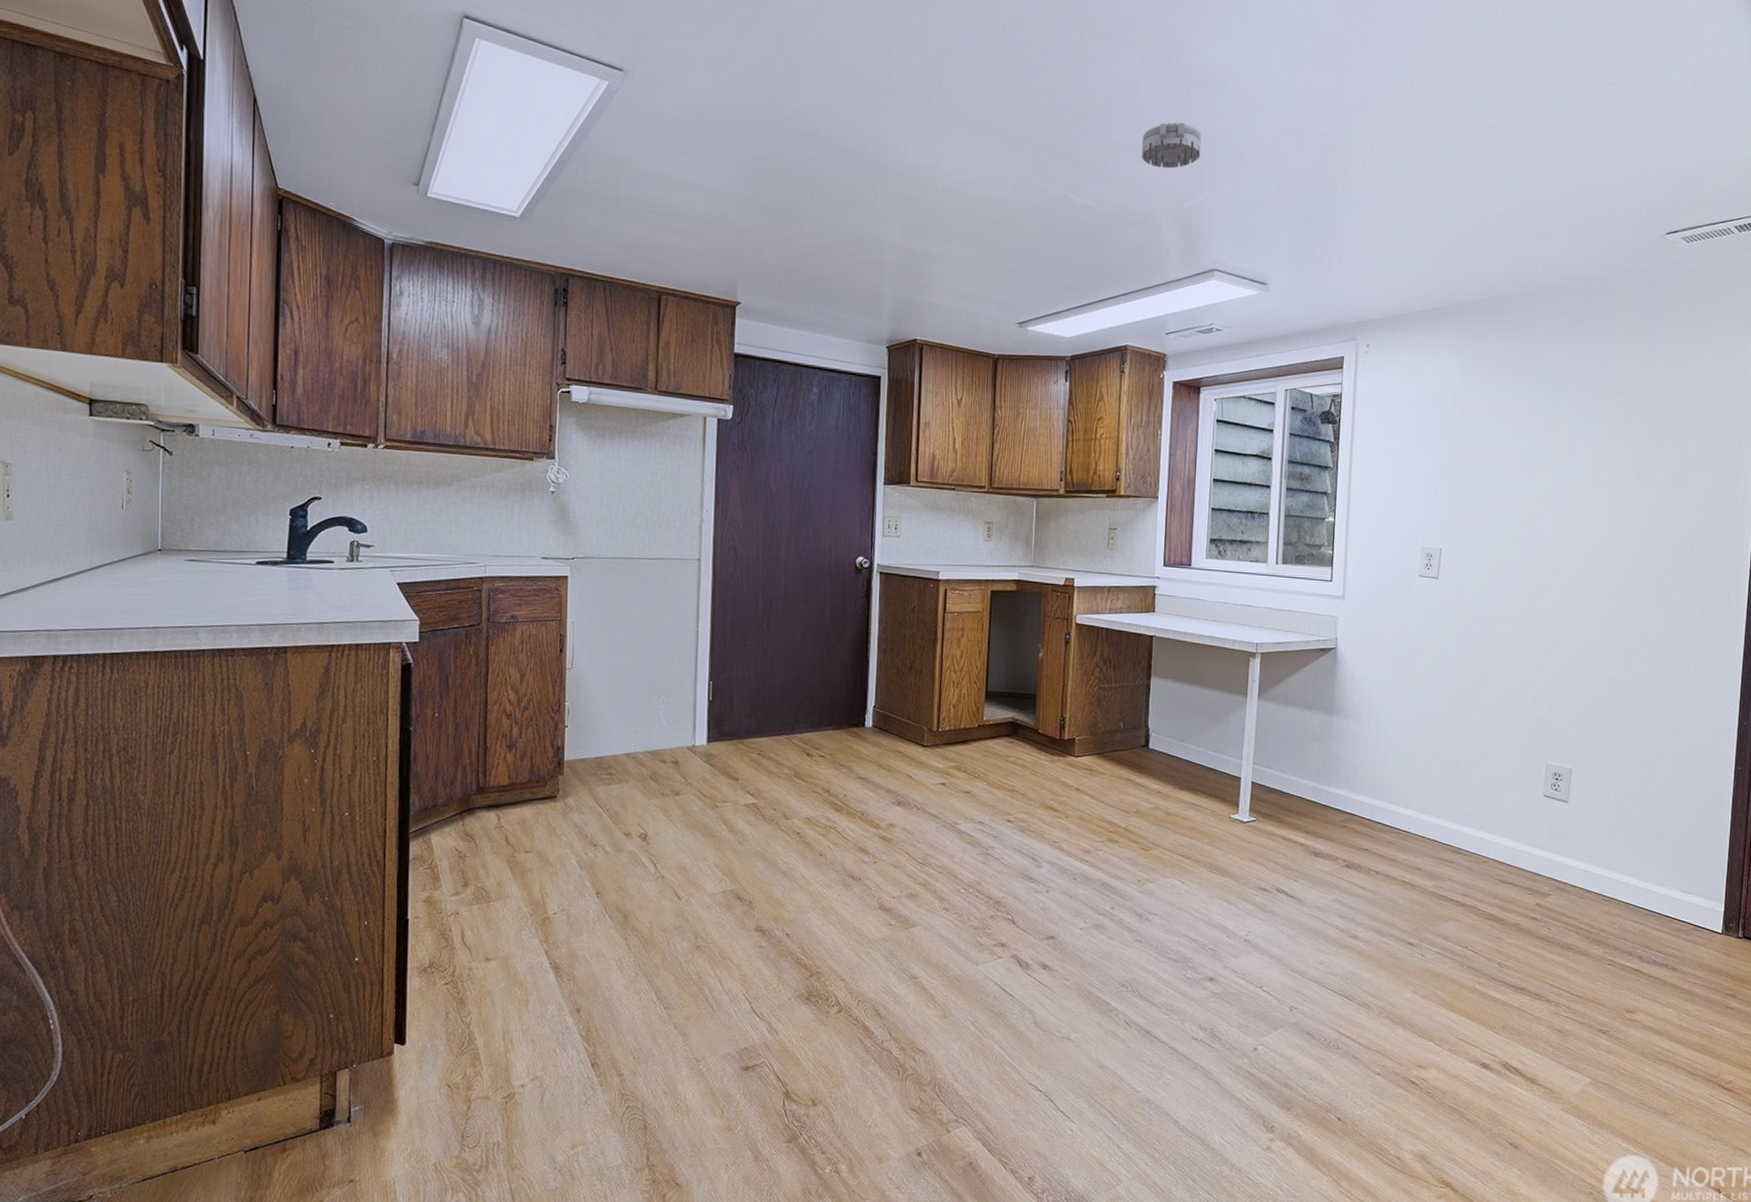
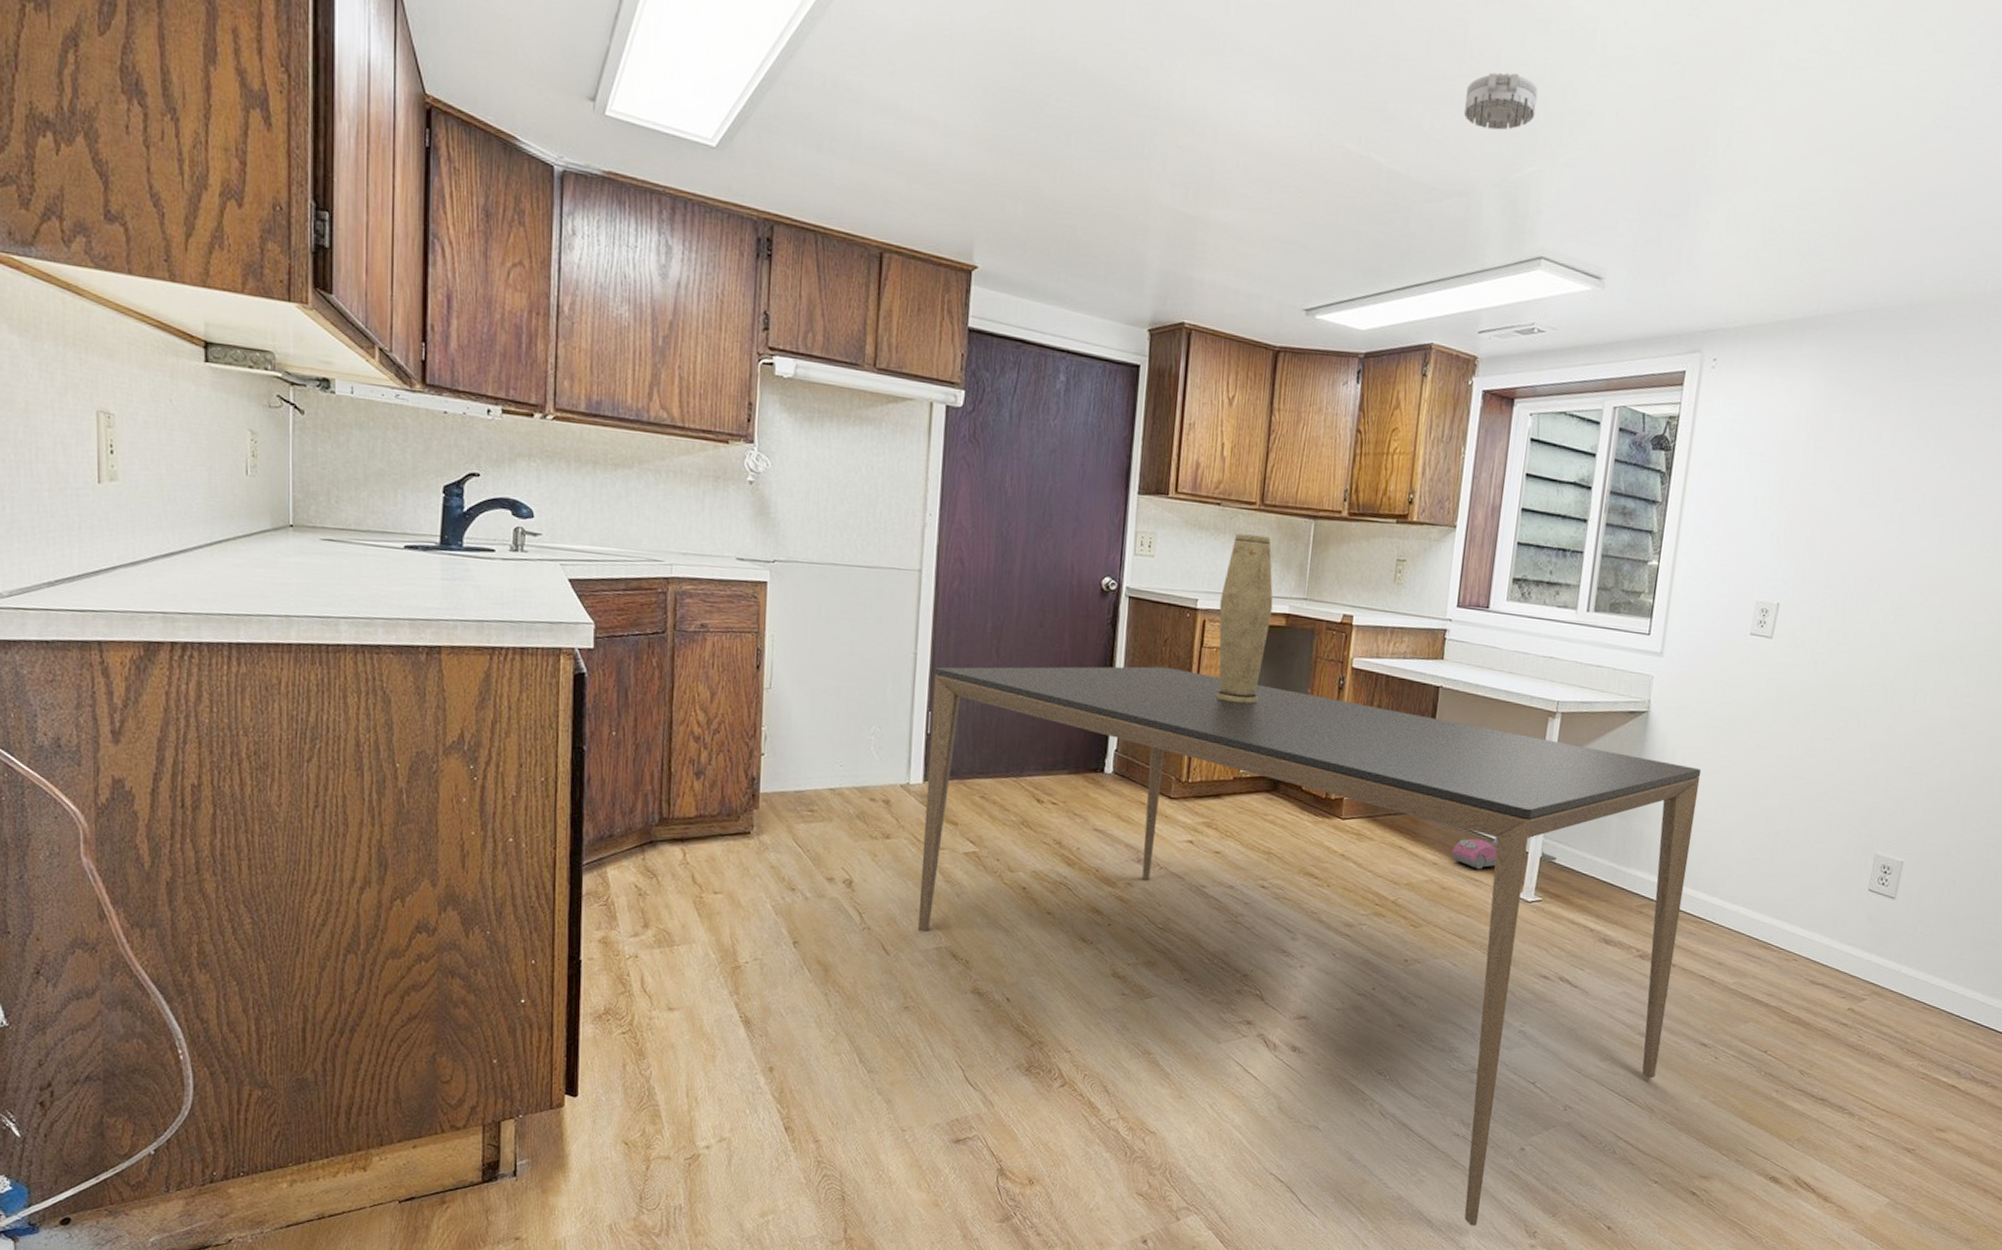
dining table: none [705,631,1387,1124] -> present [917,666,1702,1226]
vase: none [958,513,1005,659] -> present [1215,533,1273,703]
vacuum cleaner: none [1174,763,1266,796] -> present [1452,836,1556,870]

